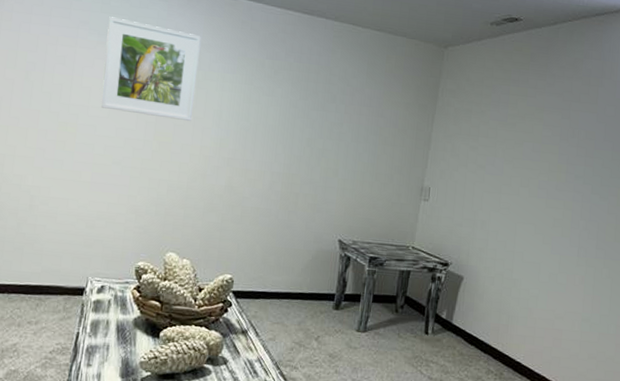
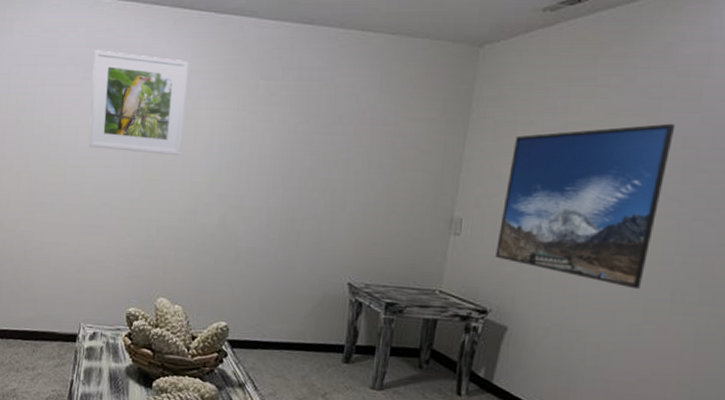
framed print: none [455,119,581,247] -> present [495,123,676,290]

